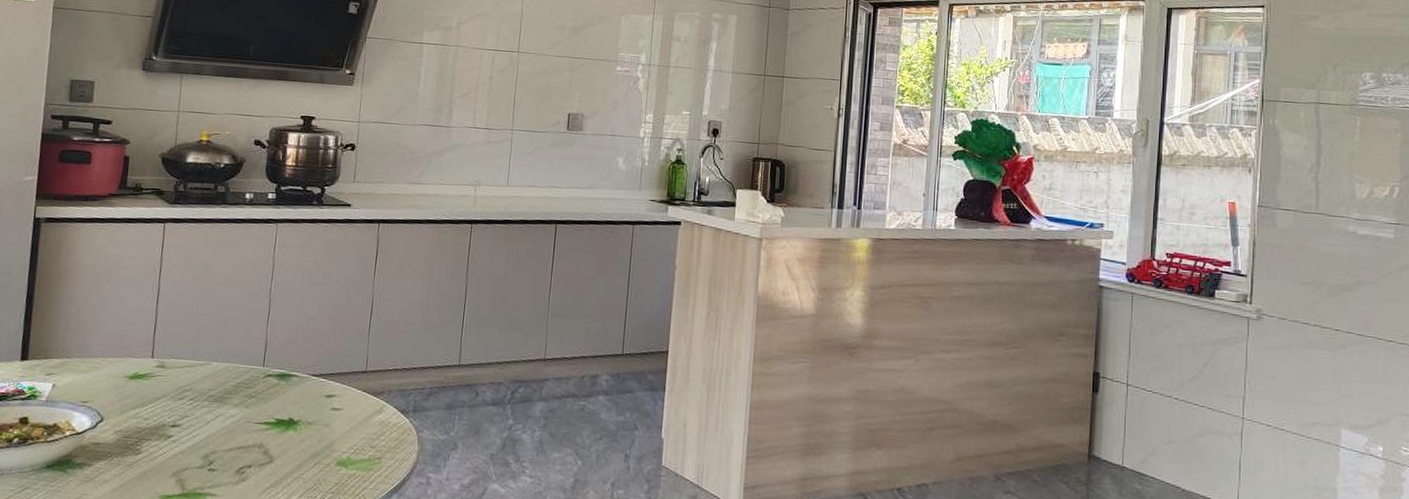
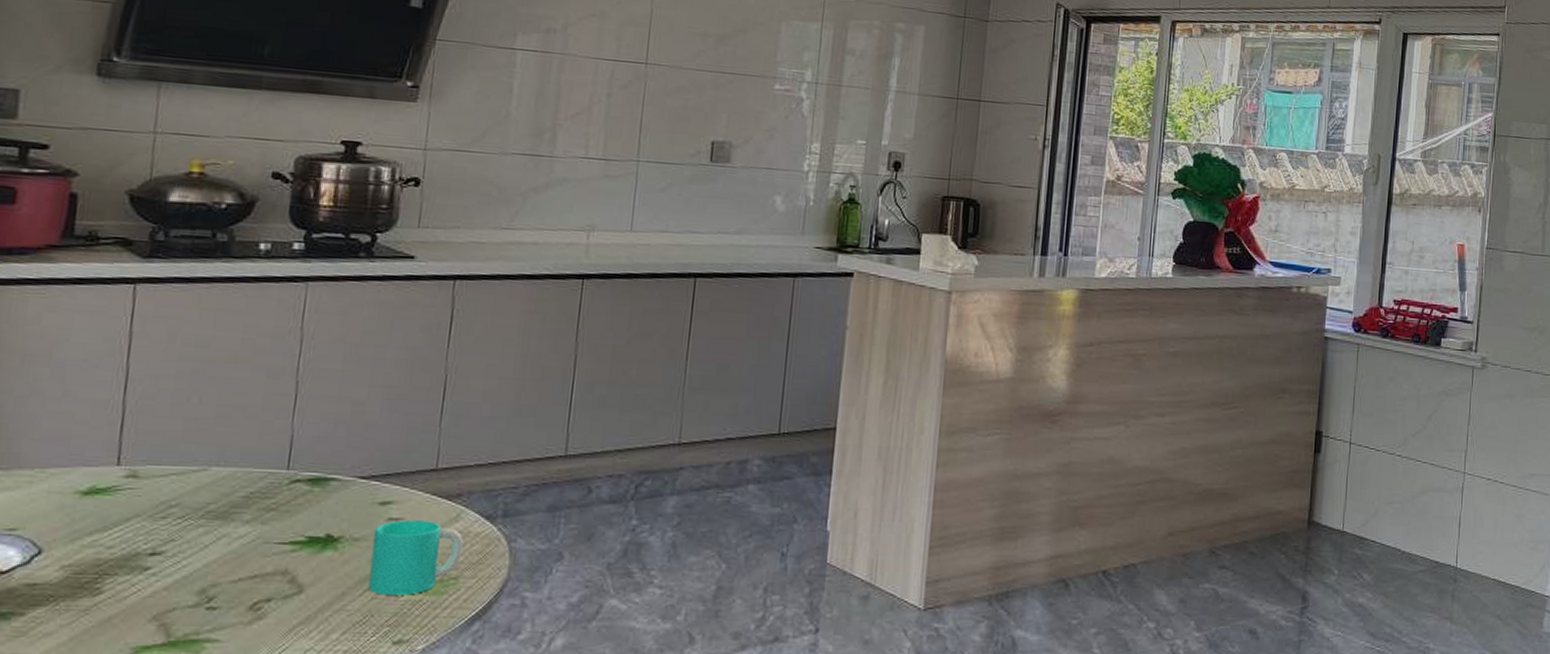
cup: none [318,410,385,470] -> present [368,520,464,595]

